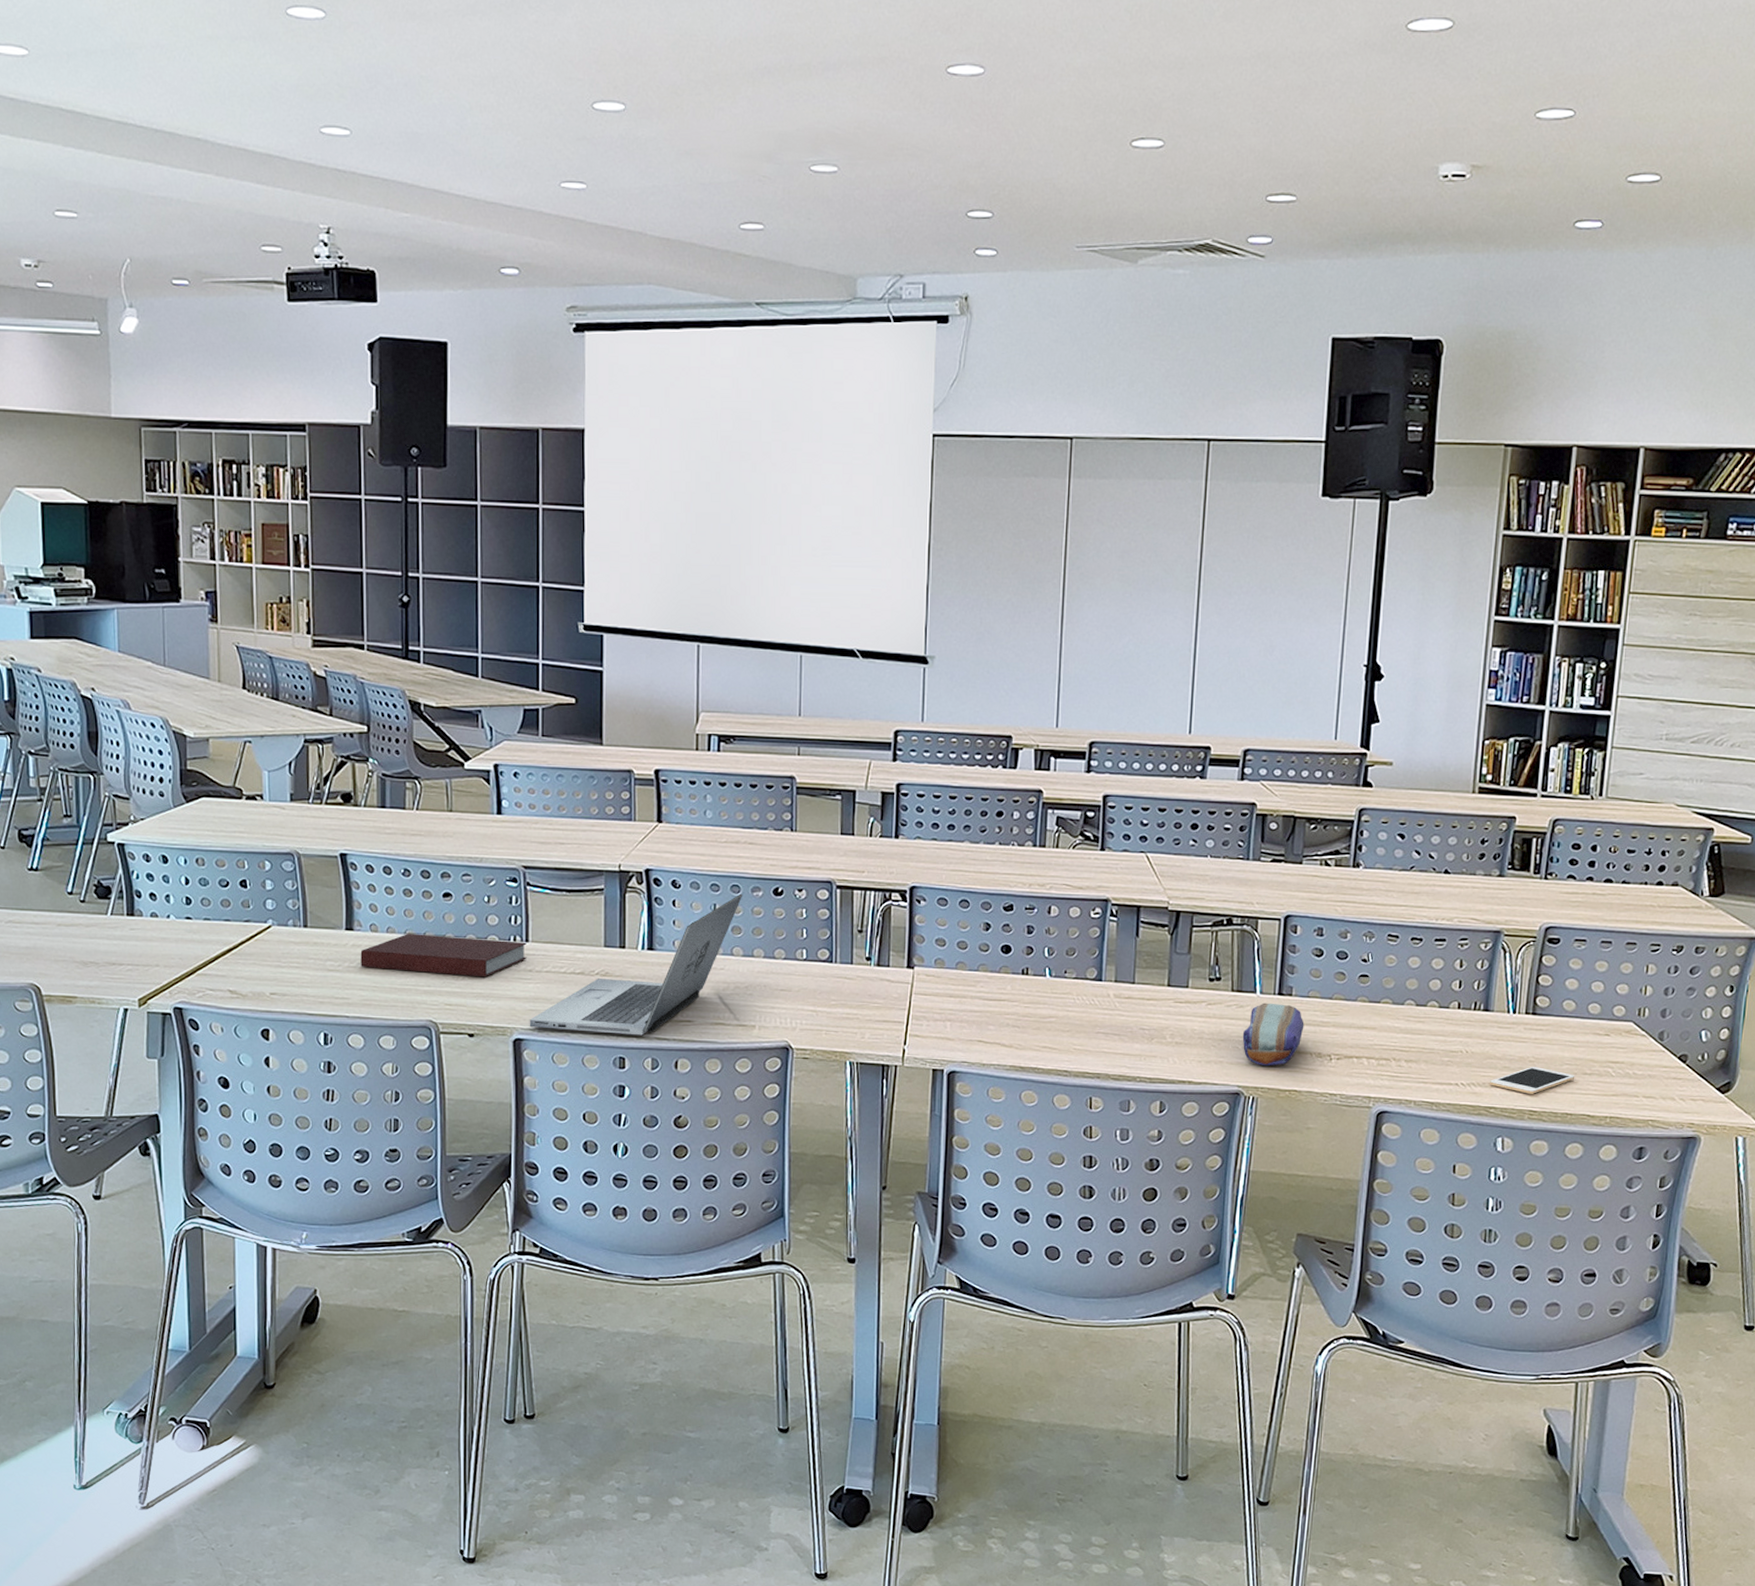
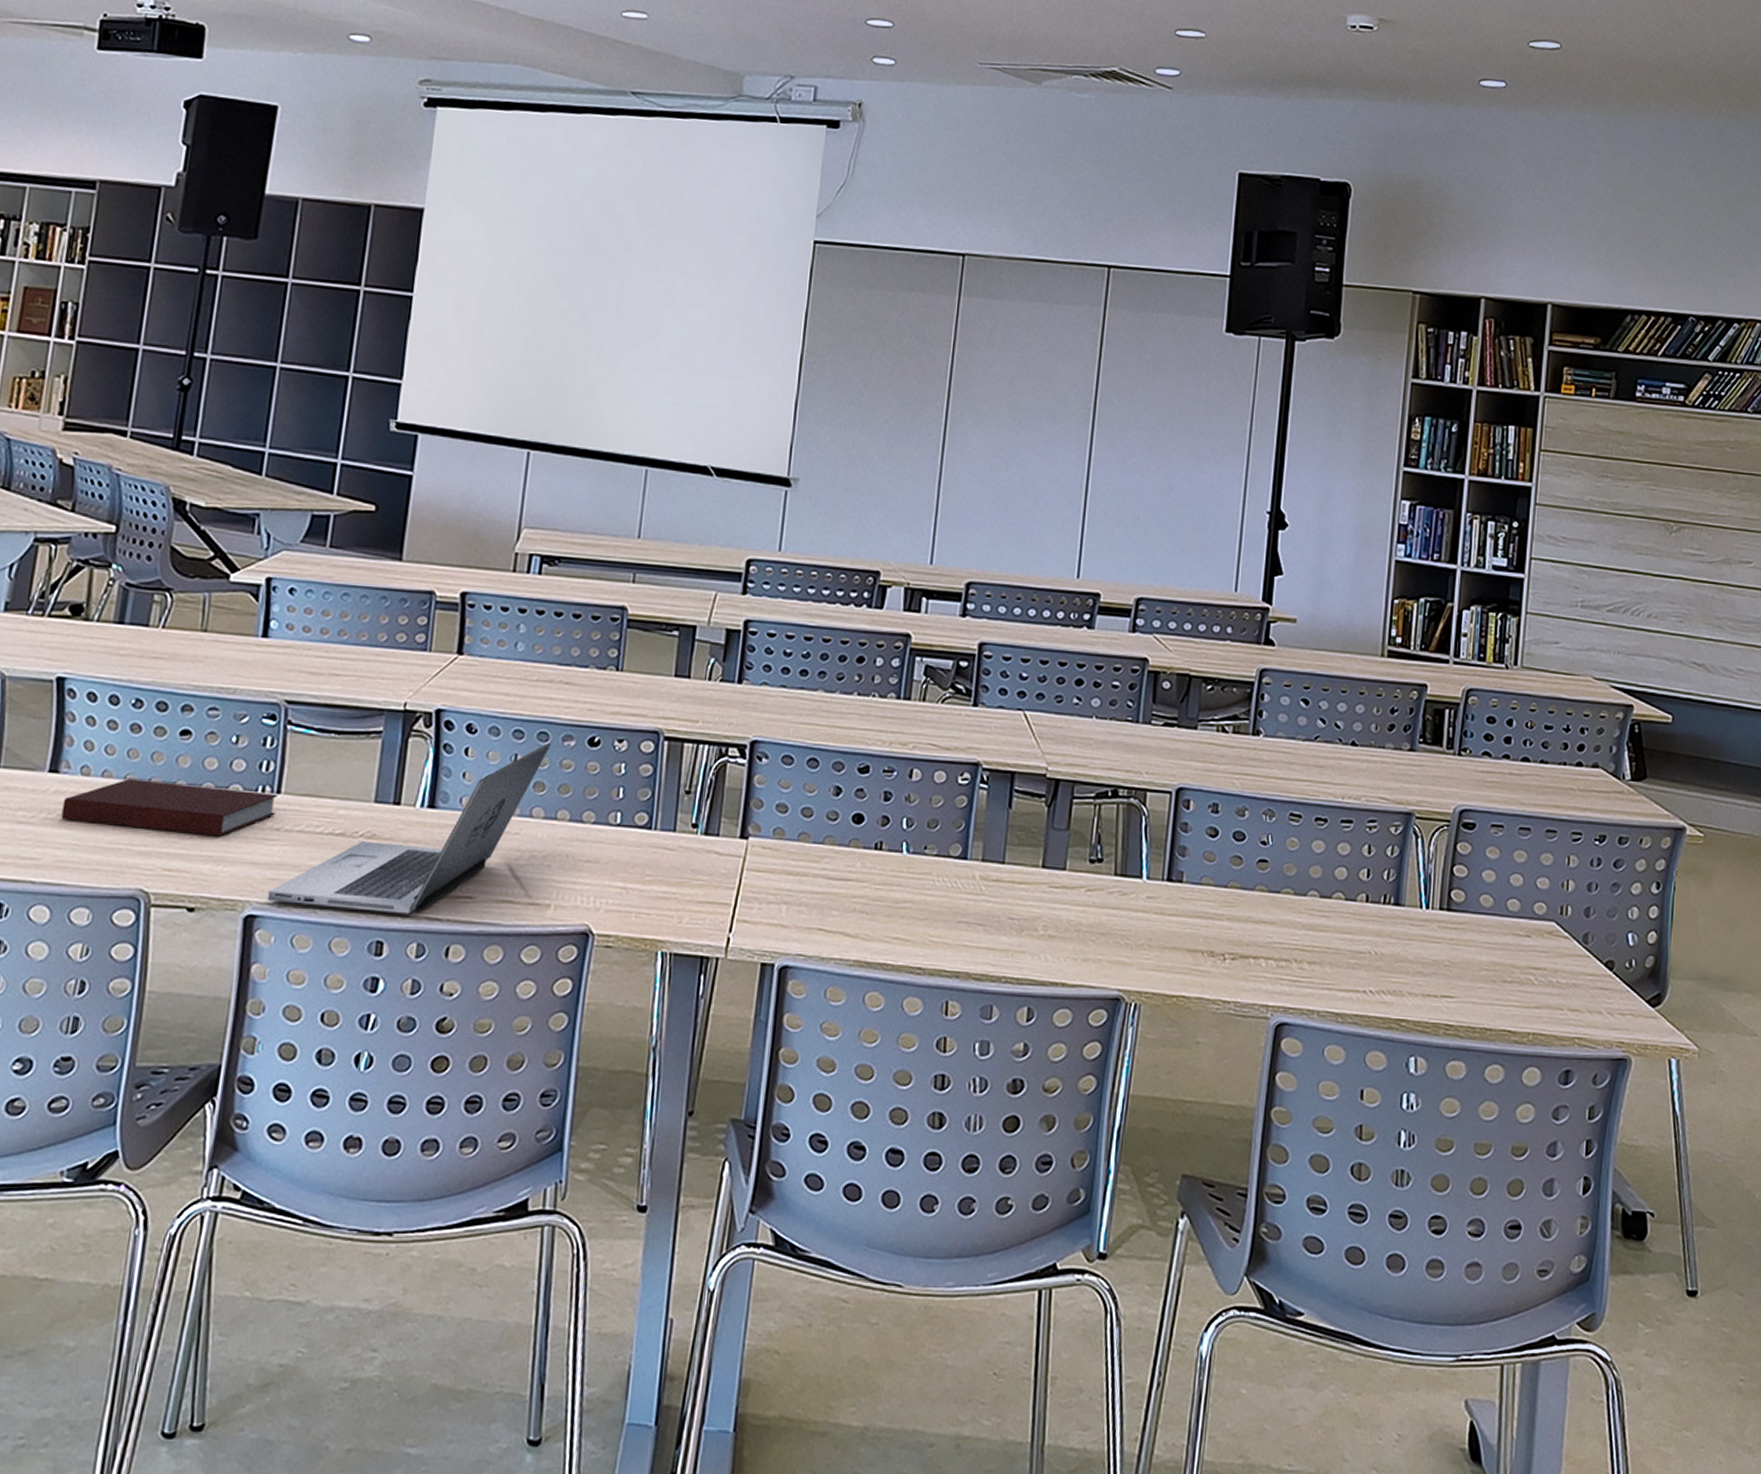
pencil case: present [1242,1002,1304,1067] -> none [1125,890,1196,967]
cell phone: present [1490,1066,1575,1094] -> none [1401,971,1494,1005]

